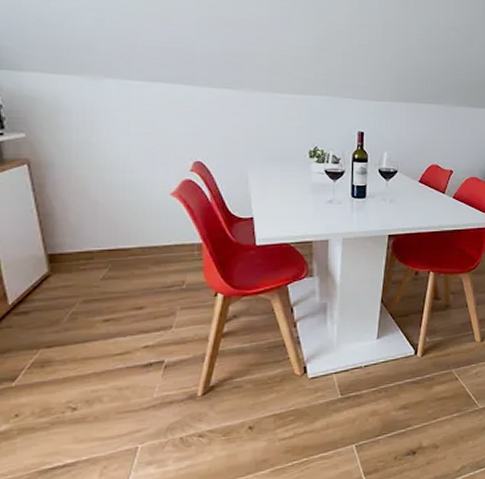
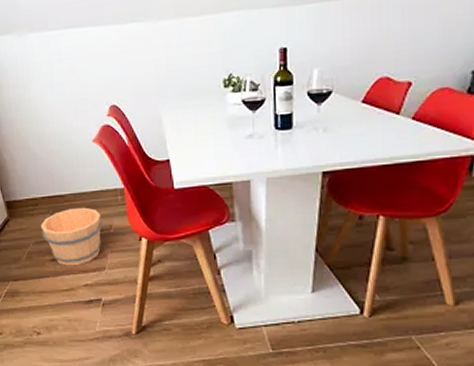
bucket: none [93,262,174,327] -> present [40,207,103,266]

